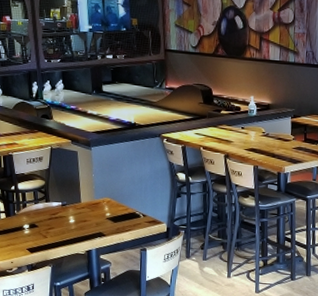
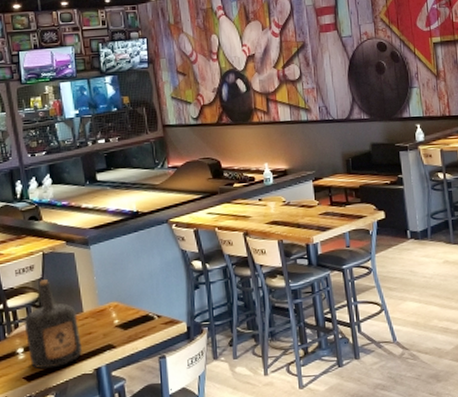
bottle: none [31,170,77,245] -> present [24,279,82,369]

